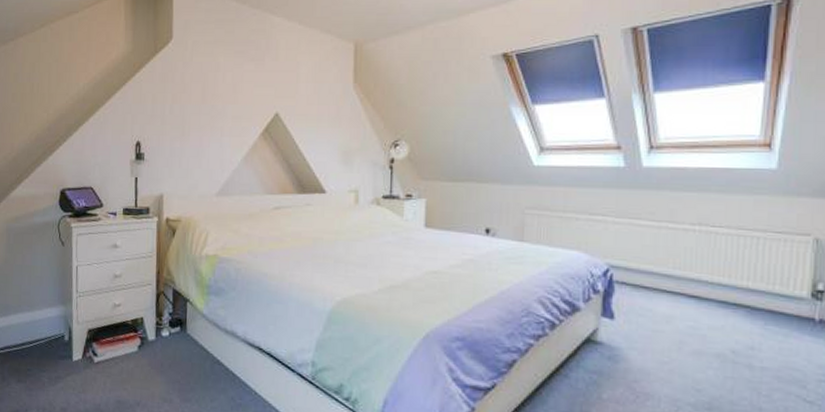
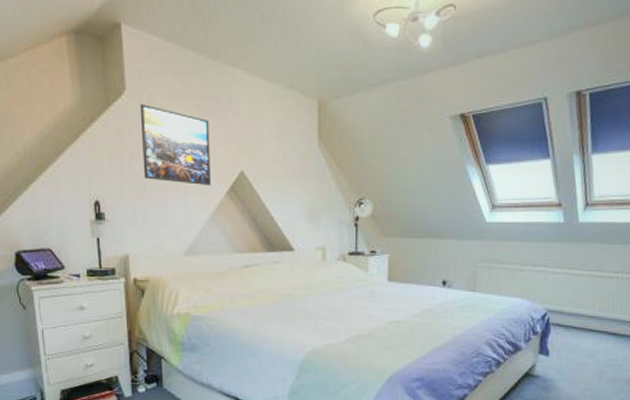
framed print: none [183,51,248,128] -> present [140,104,212,187]

